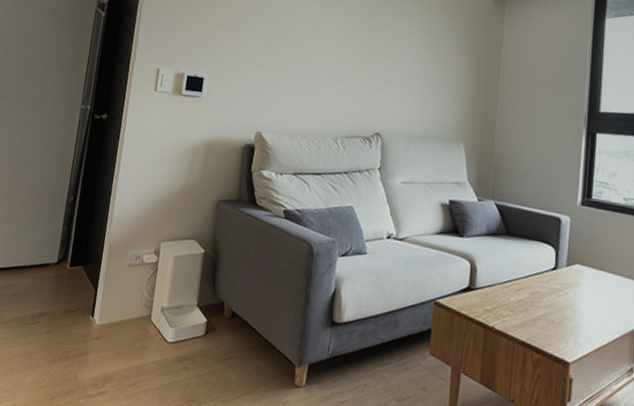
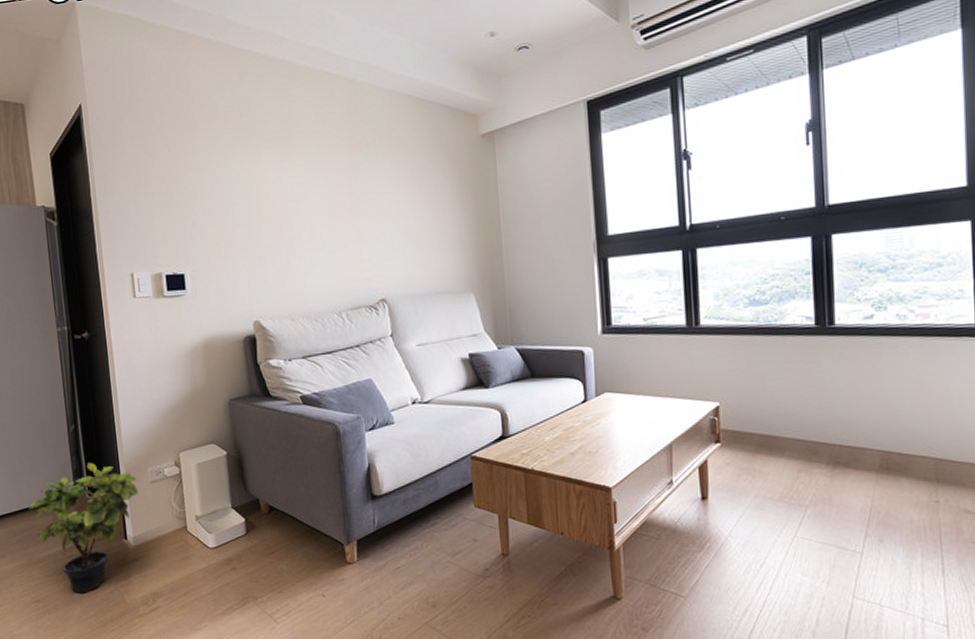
potted plant: none [13,235,116,362] -> present [29,462,139,593]

